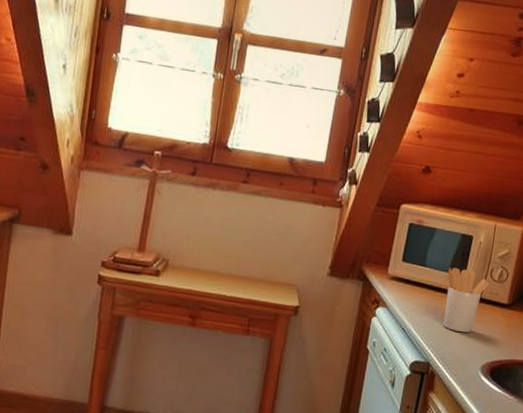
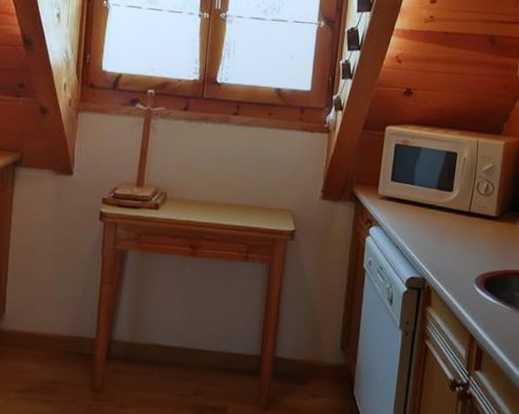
utensil holder: present [443,267,490,333] -> none [435,184,477,247]

